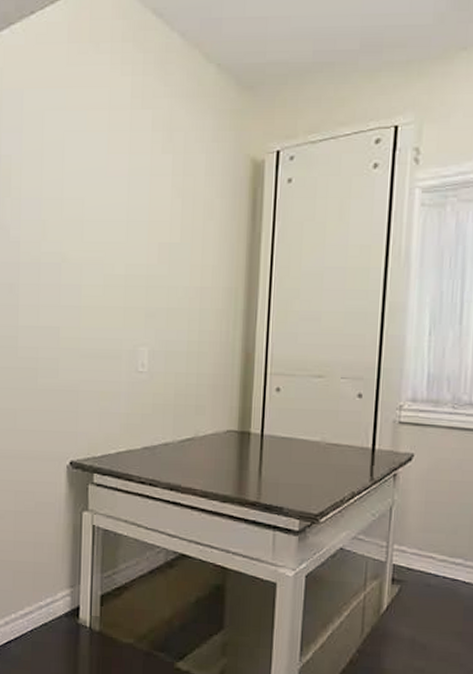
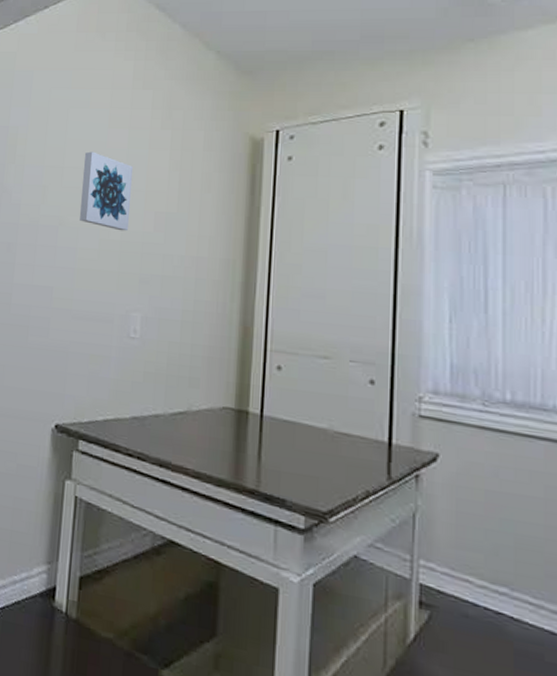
wall art: none [82,180,135,265] -> present [80,151,134,231]

